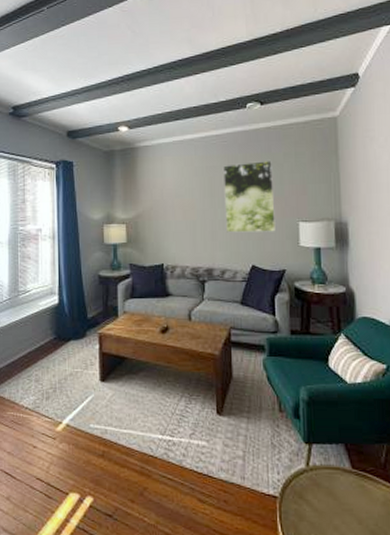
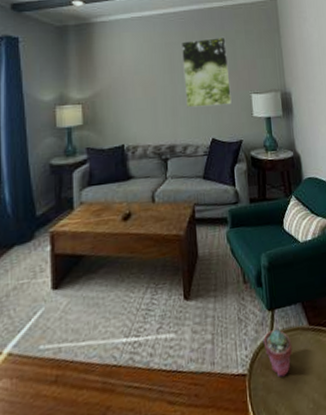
potted succulent: none [297,462,330,510] -> present [263,328,293,378]

